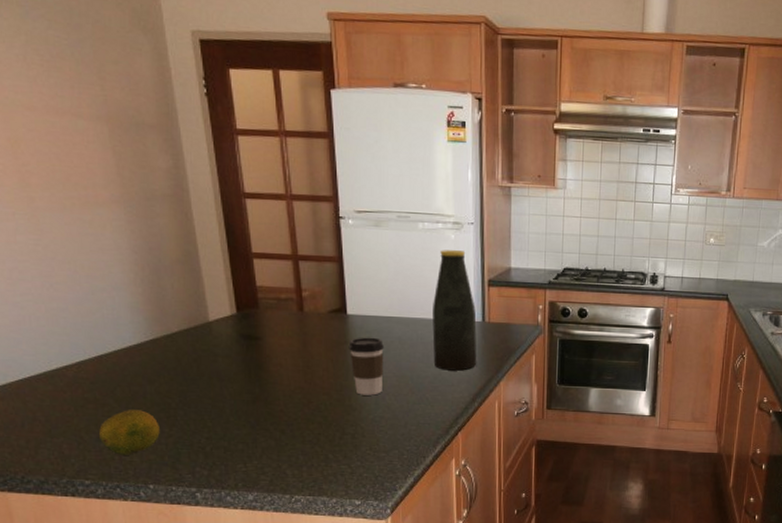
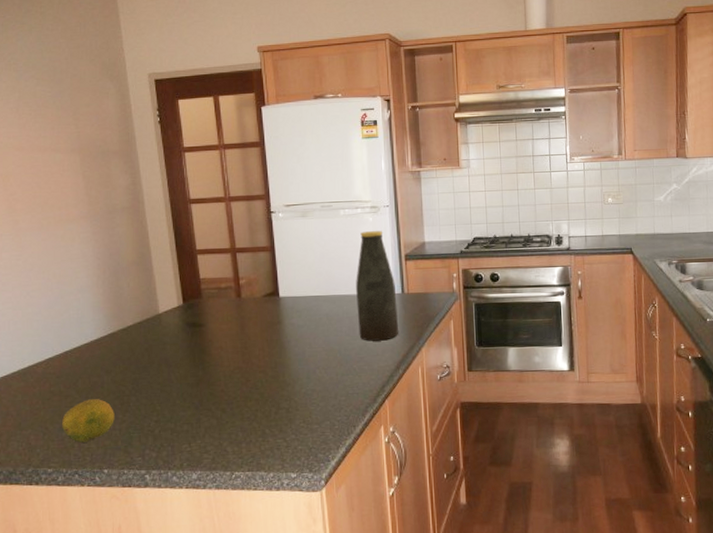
coffee cup: present [348,337,384,396] -> none [281,316,314,371]

